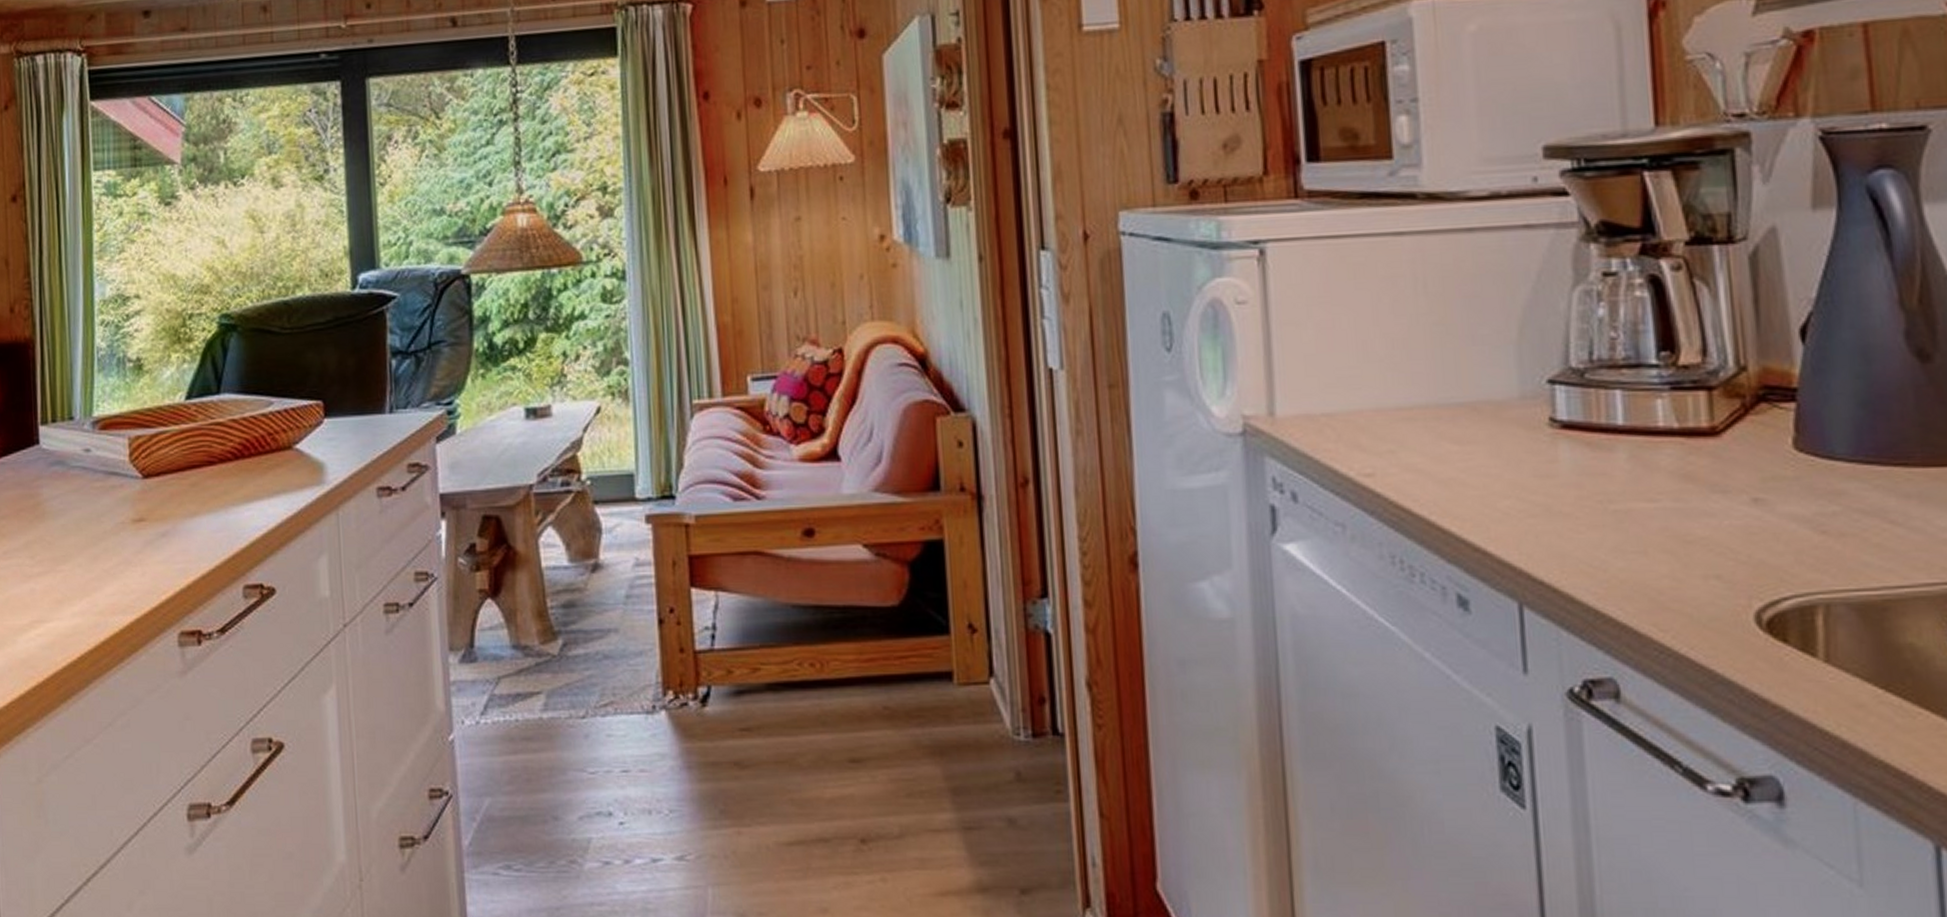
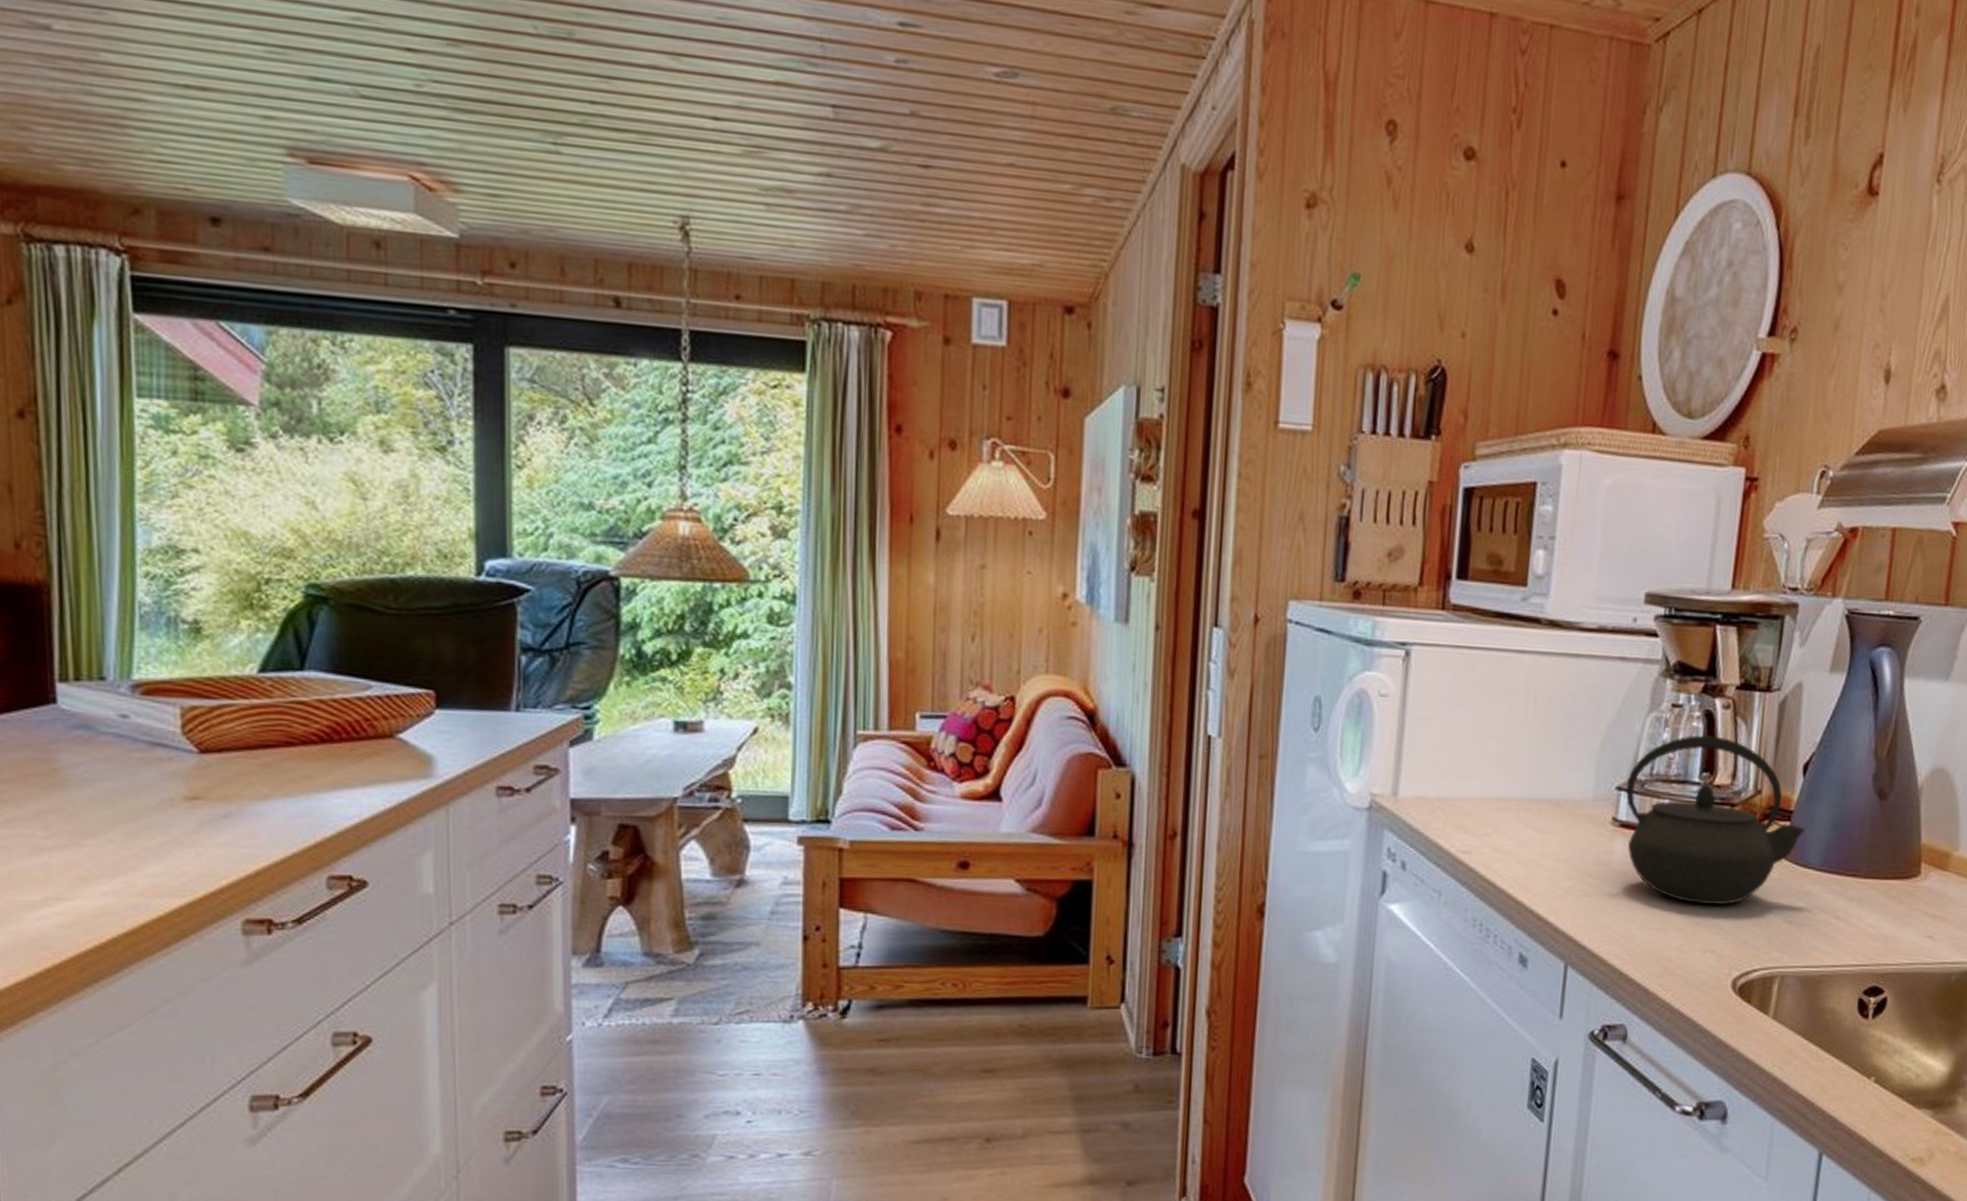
kettle: none [1559,305,1821,517] -> present [1626,735,1806,905]

